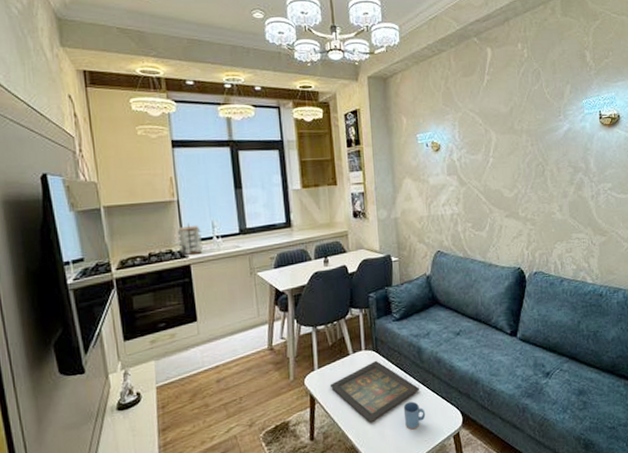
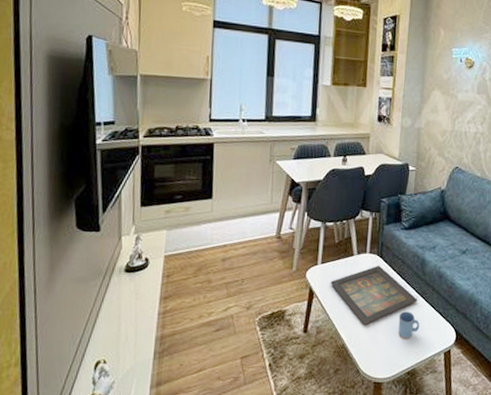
spice rack: present [177,223,203,256] -> none [205,102,229,135]

